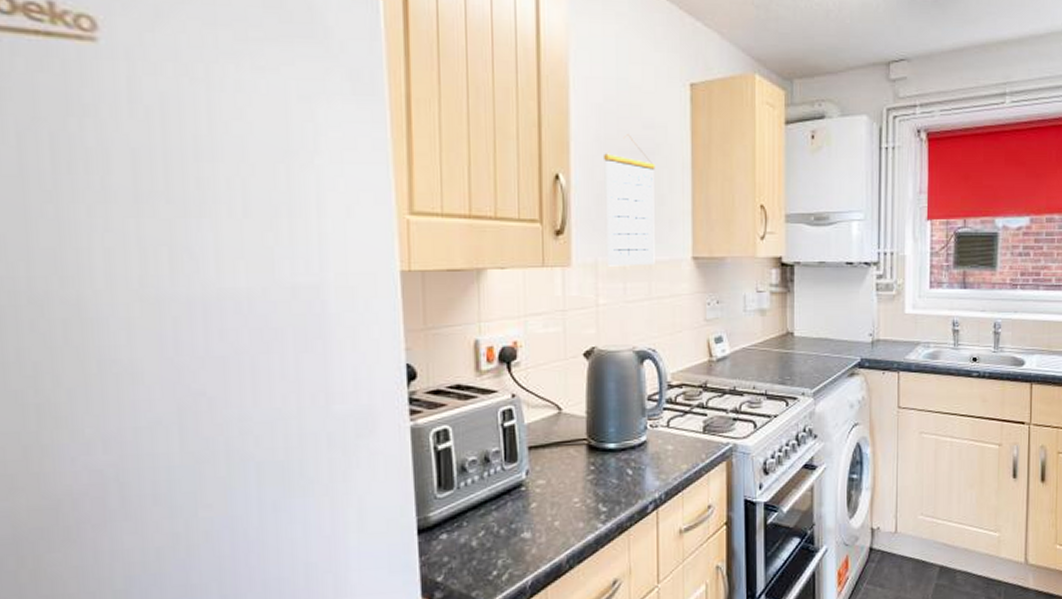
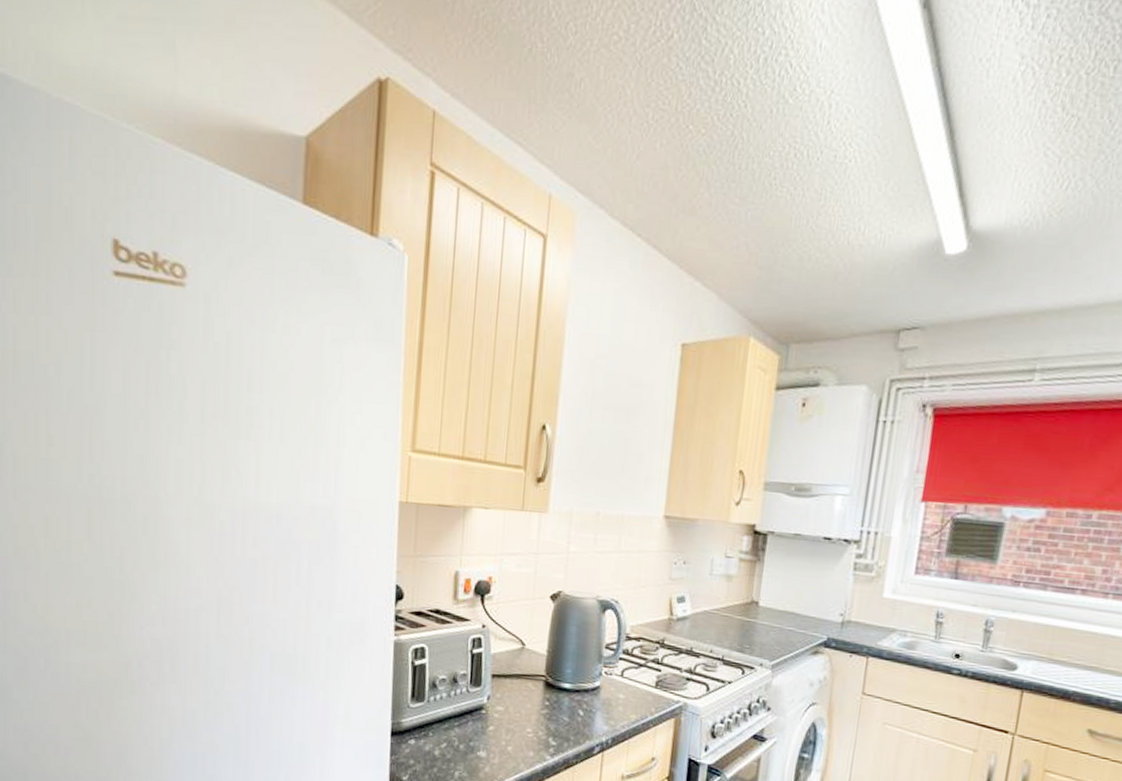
calendar: present [602,134,655,267] -> none [582,391,638,519]

